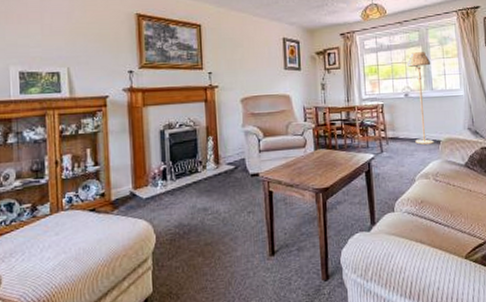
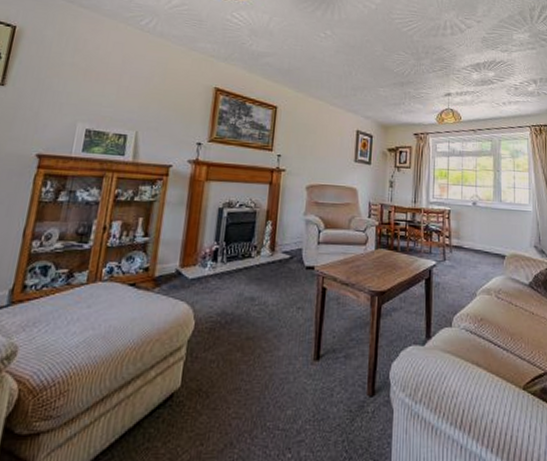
floor lamp: present [406,52,434,145] -> none [477,161,502,258]

